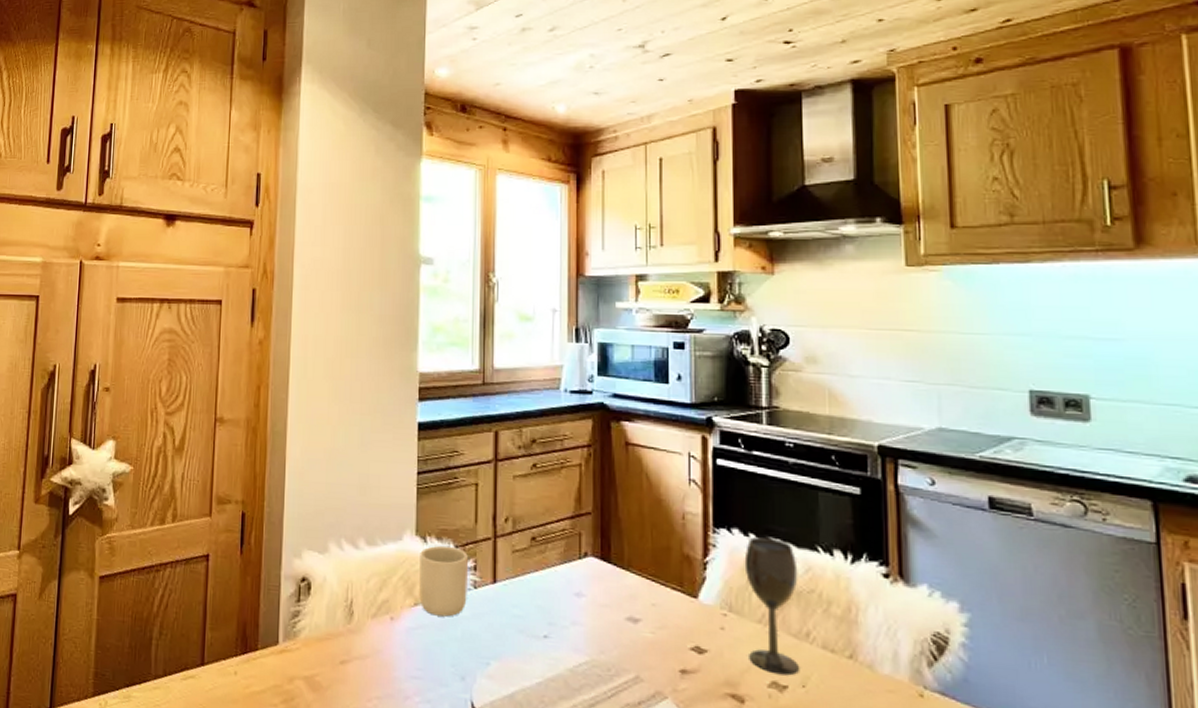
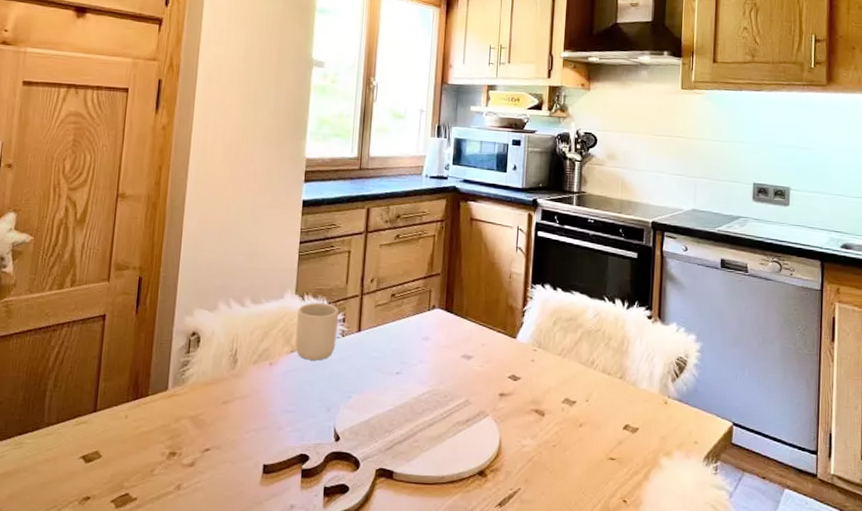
wine glass: present [744,536,799,674] -> none [550,290,590,393]

